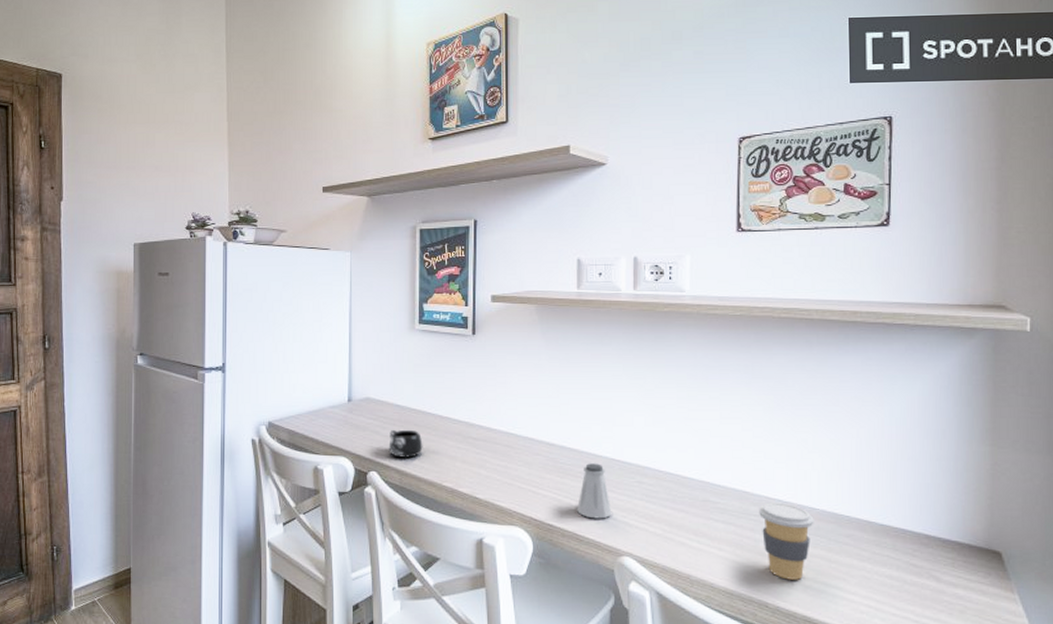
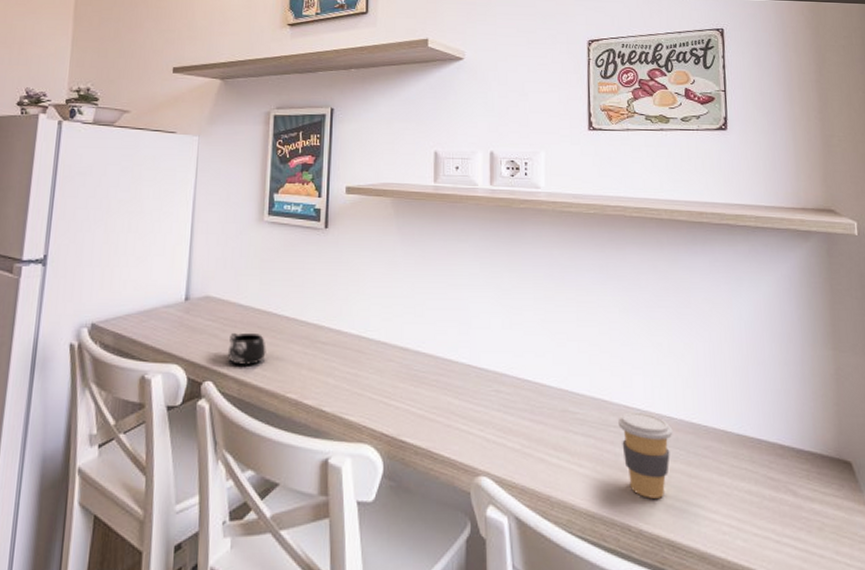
saltshaker: present [576,463,612,519] -> none [430,370,468,433]

